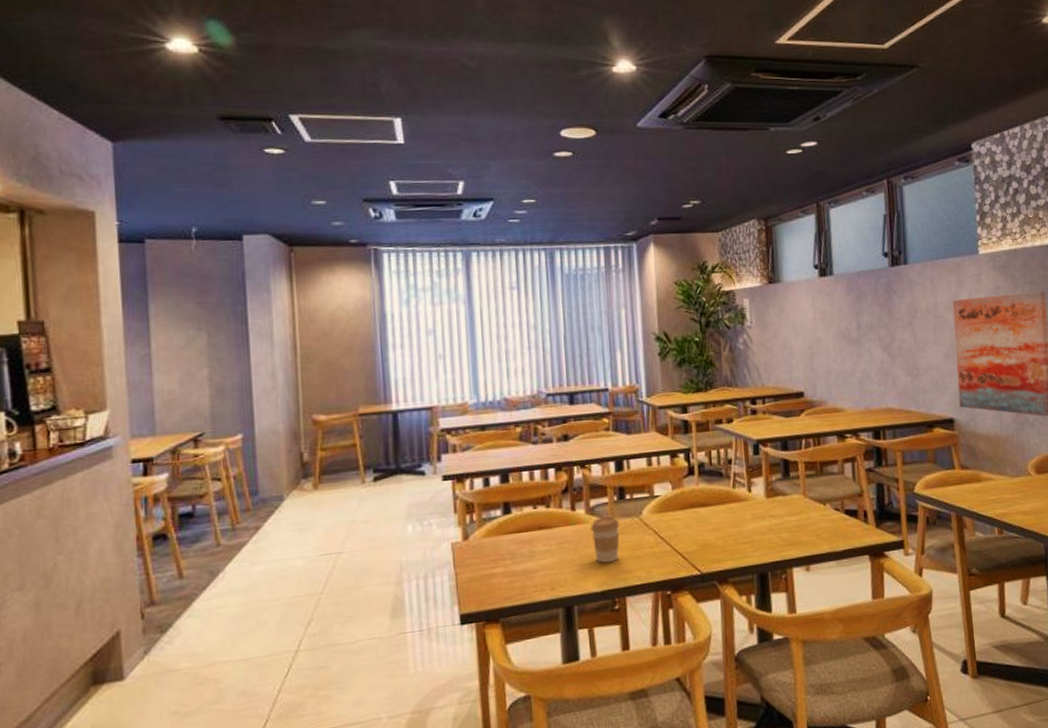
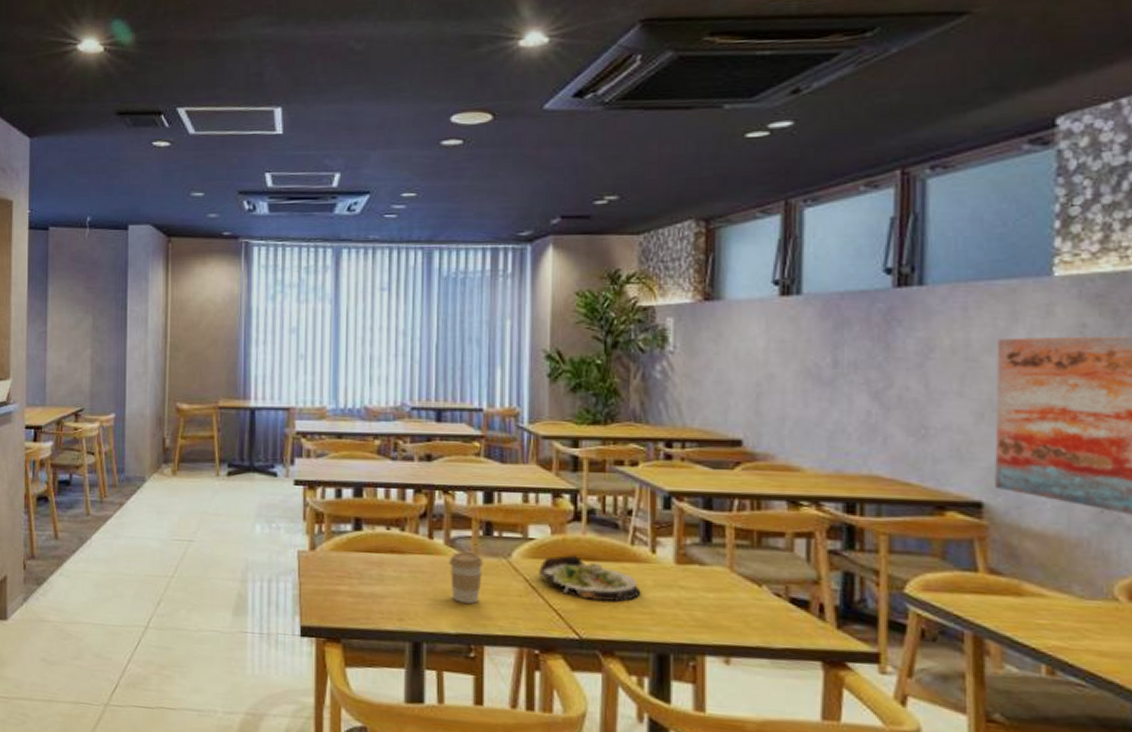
salad plate: none [665,505,743,540] -> present [539,555,641,603]

